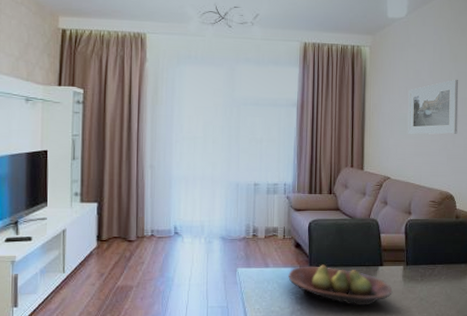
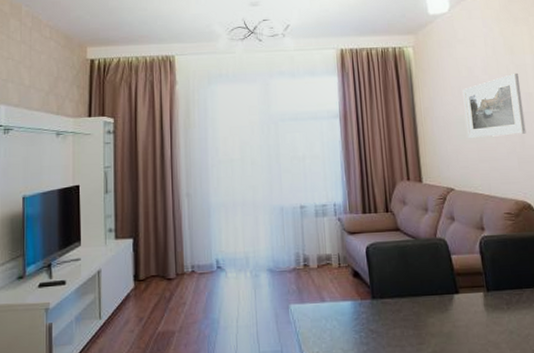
fruit bowl: present [288,264,393,306] -> none [348,295,475,344]

